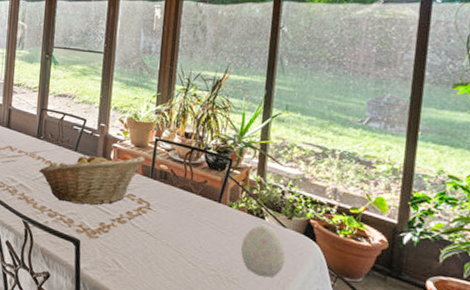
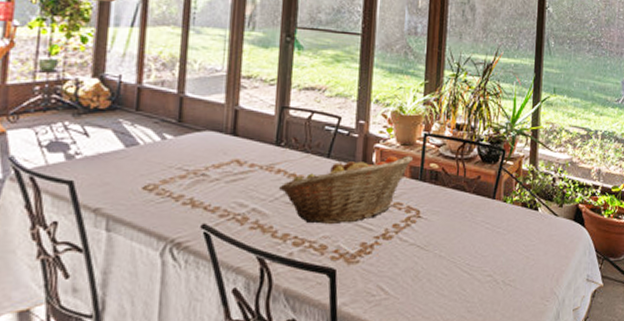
decorative egg: present [241,224,286,278] -> none [516,216,558,273]

